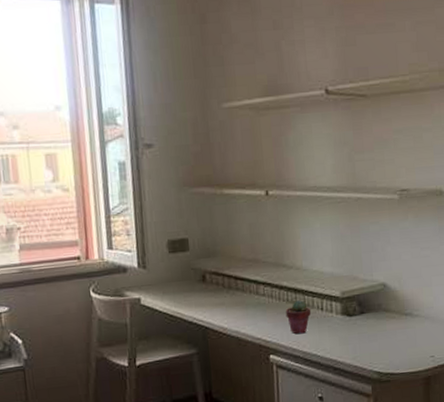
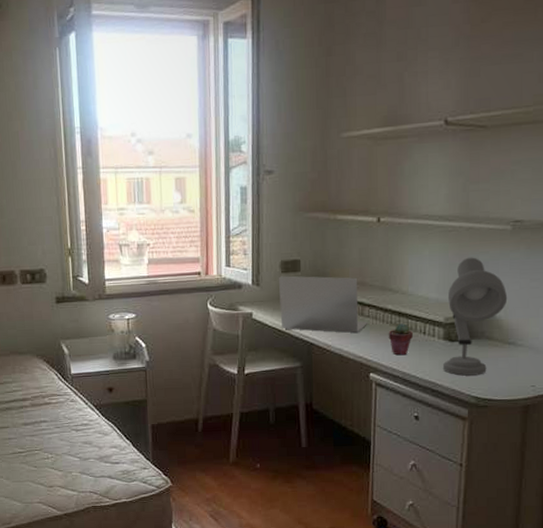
laptop: none [167,254,264,314] -> present [279,275,368,334]
desk lamp: none [342,228,401,351] -> present [443,257,508,376]

